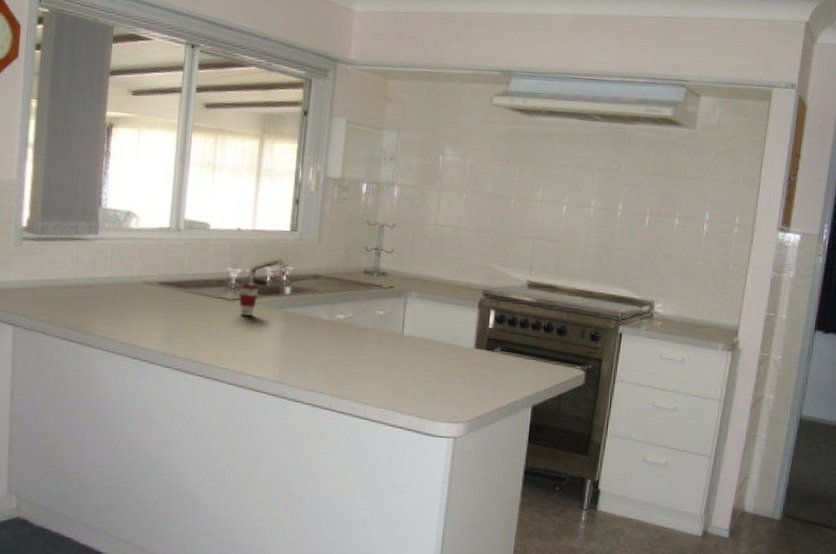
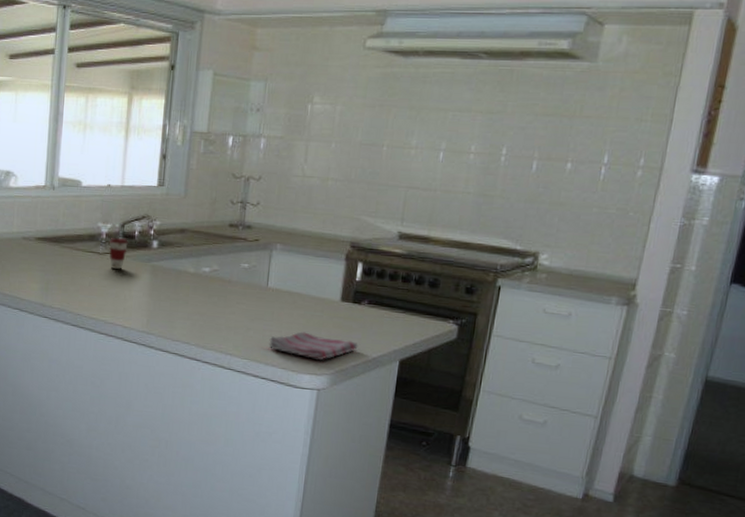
dish towel: none [405,379,492,408] -> present [269,331,358,360]

